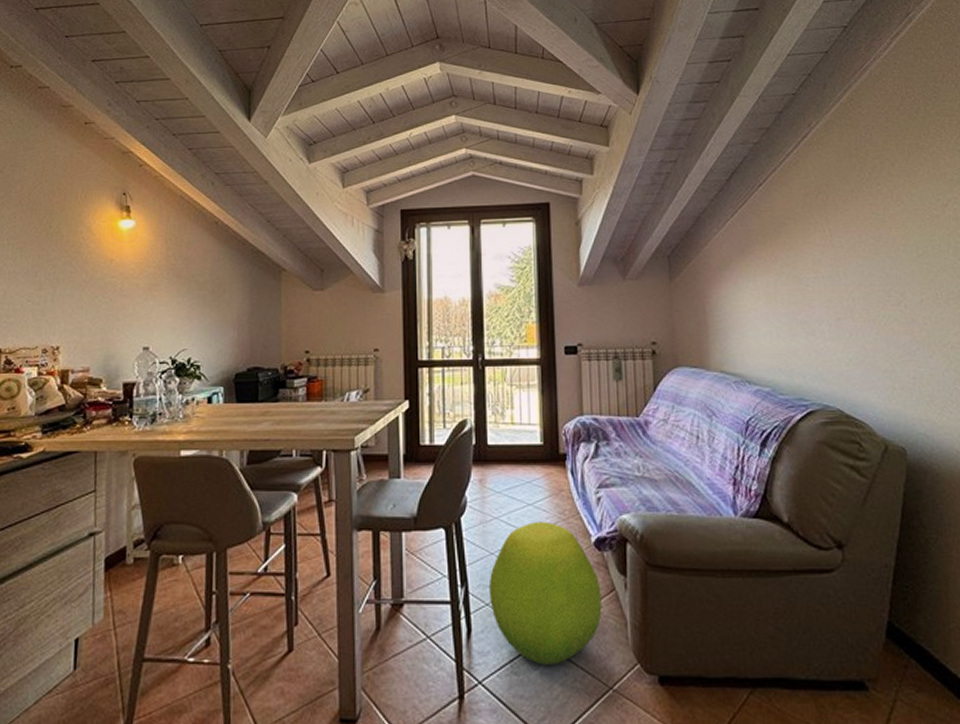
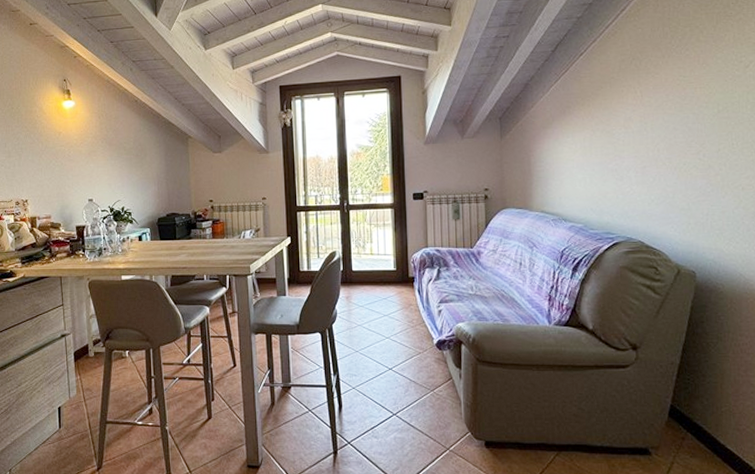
ottoman: present [488,521,602,665] -> none [354,328,442,431]

